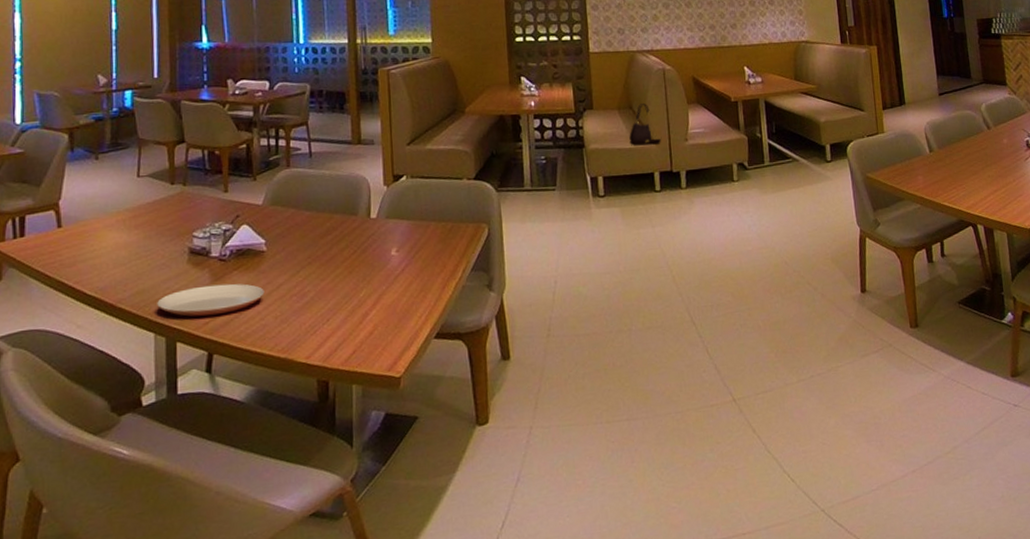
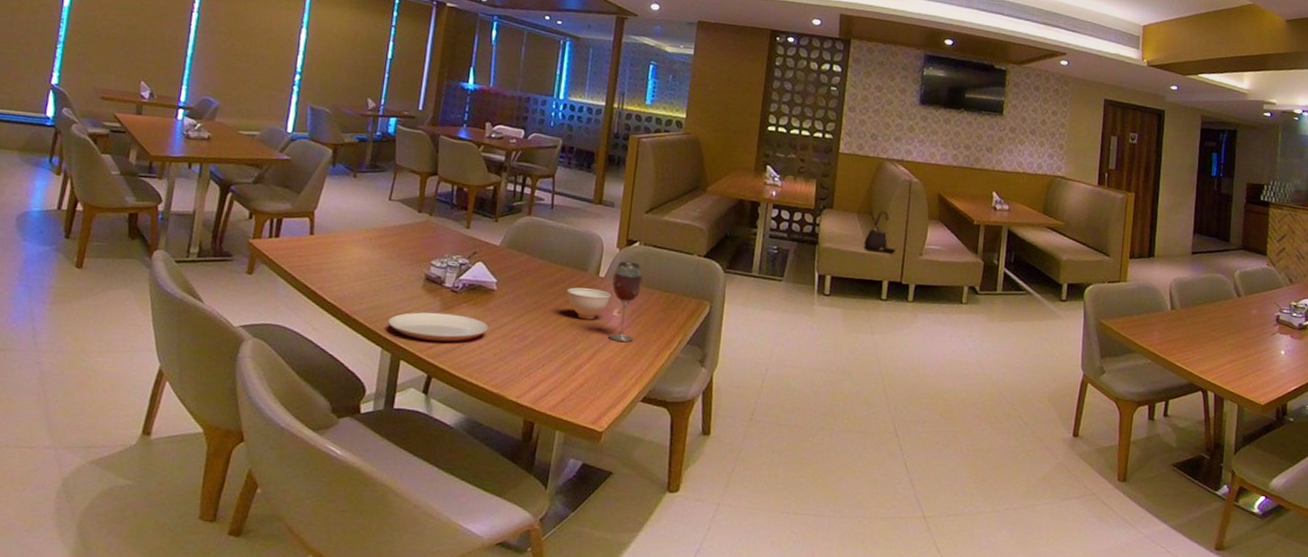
bowl: none [340,231,387,265] -> present [566,287,612,320]
wineglass: none [385,197,416,281] -> present [609,261,643,343]

